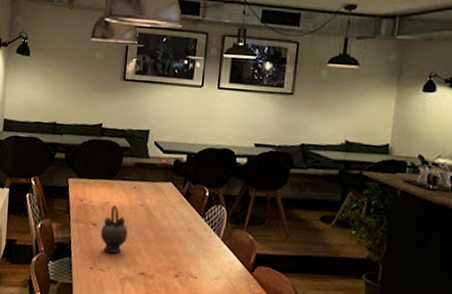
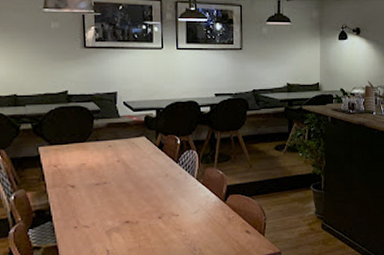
teapot: present [100,205,128,254] -> none [80,166,108,210]

